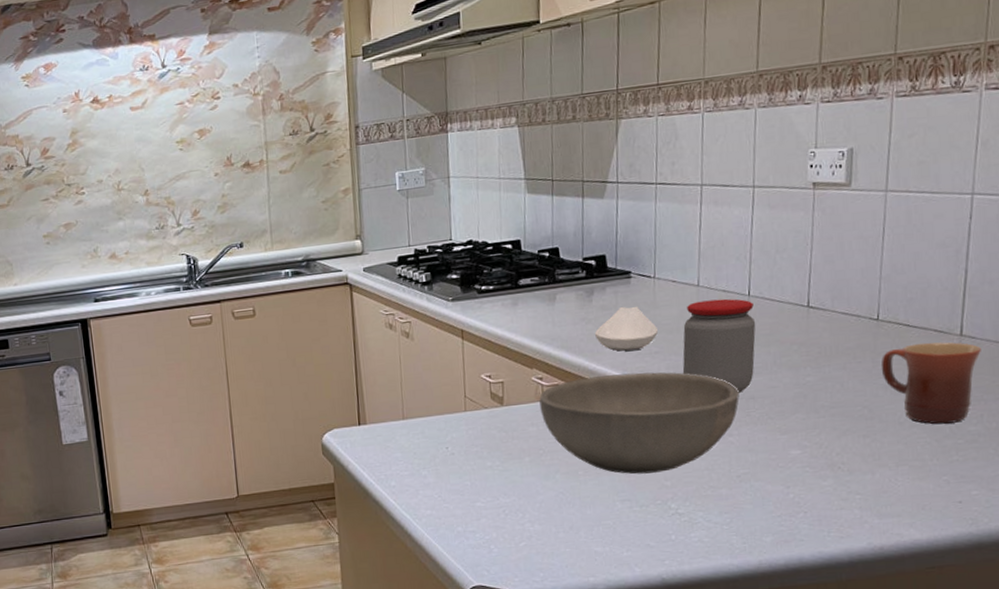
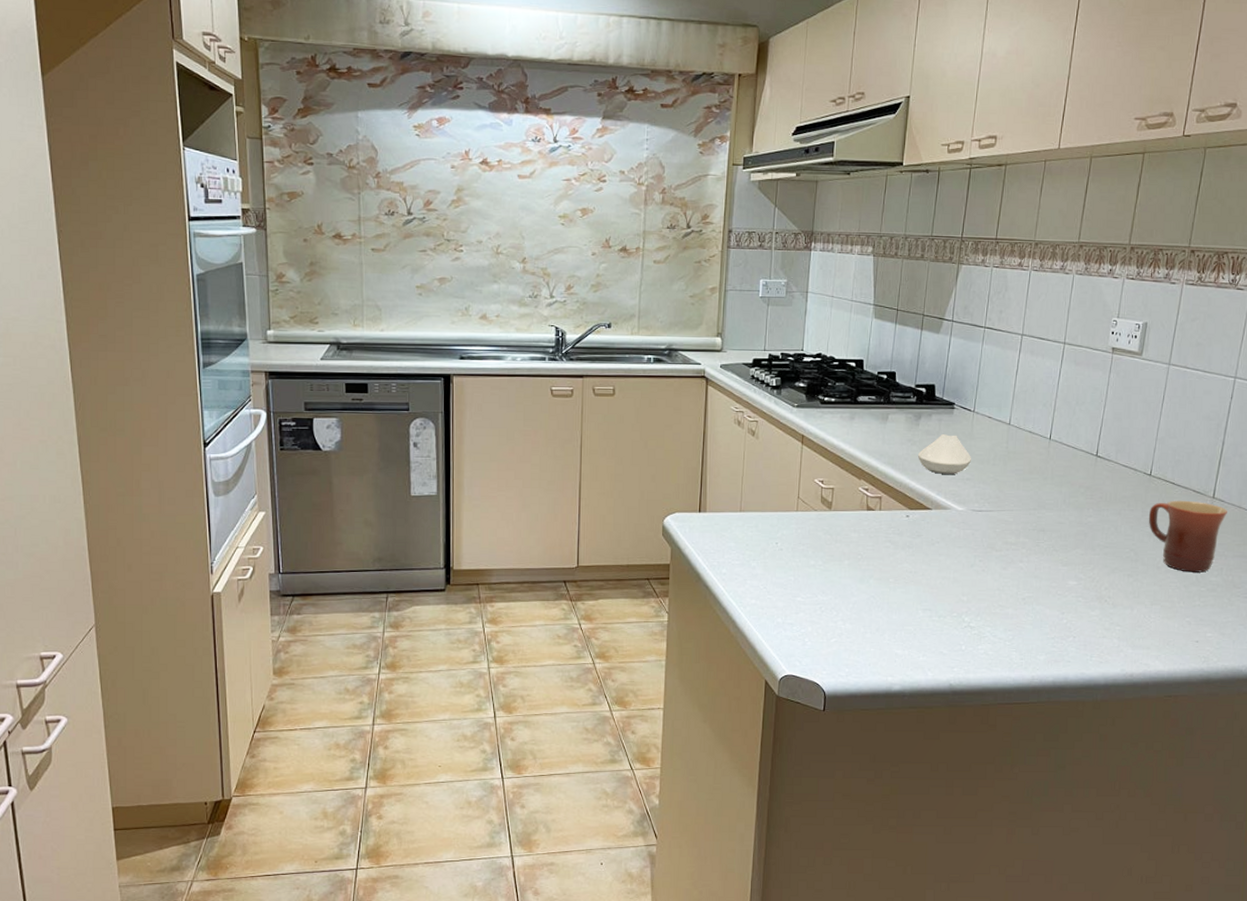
bowl: present [539,372,740,474] -> none [863,494,1032,588]
jar: present [682,298,756,393] -> none [988,438,1053,525]

